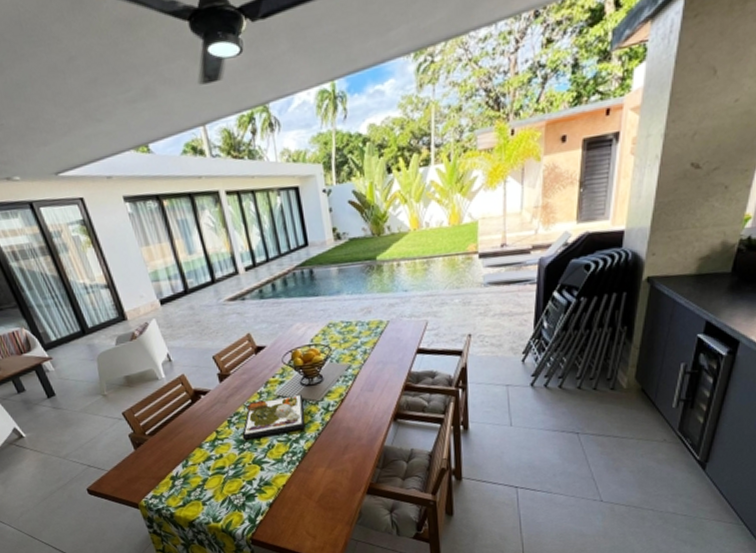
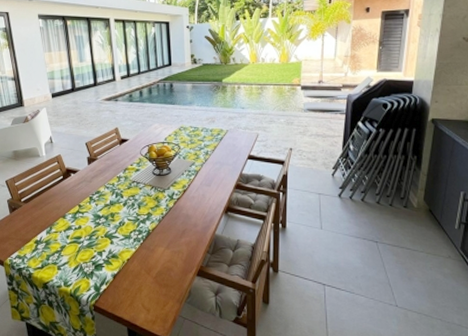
dinner plate: present [242,394,306,440] -> none [99,181,154,215]

